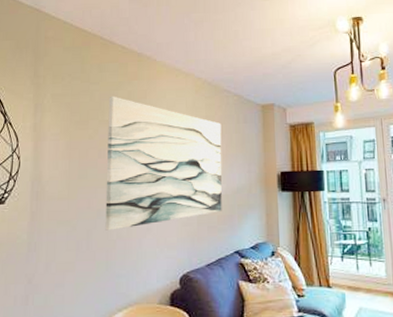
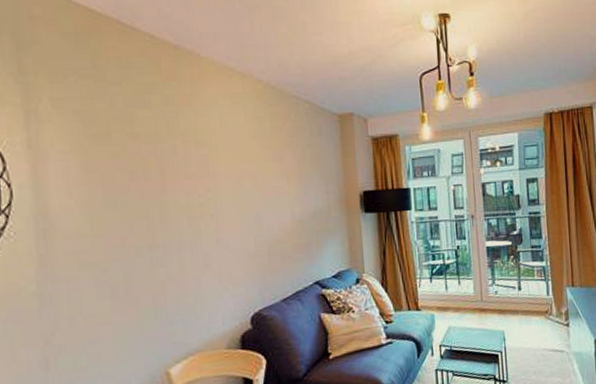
wall art: present [105,96,222,231] -> none [137,101,297,271]

